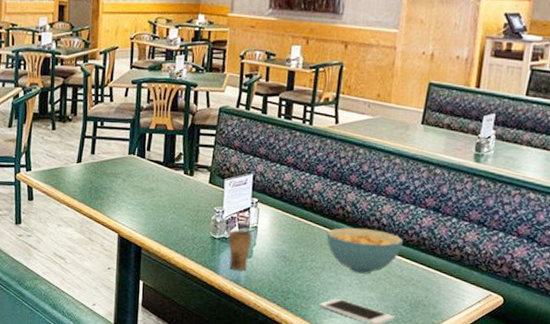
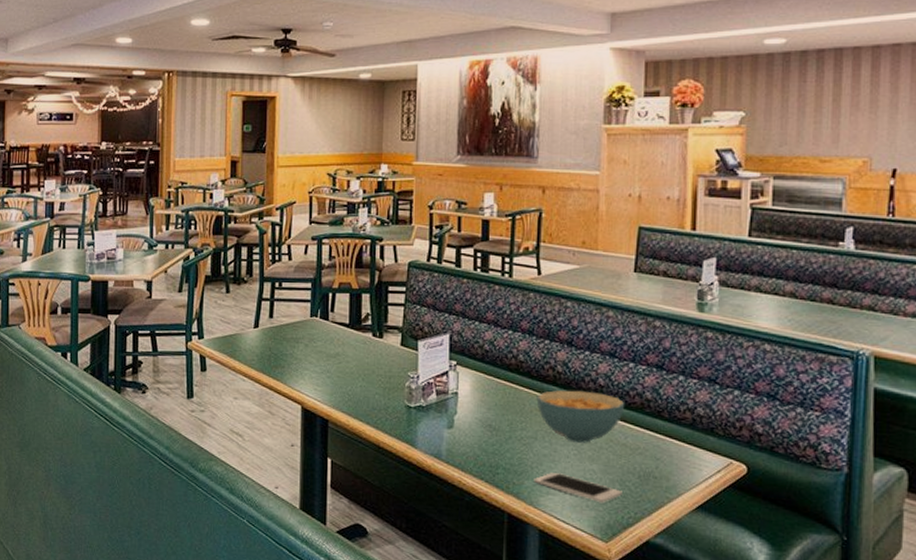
cup: present [229,226,253,271] -> none [426,392,453,443]

